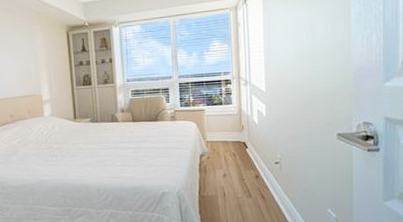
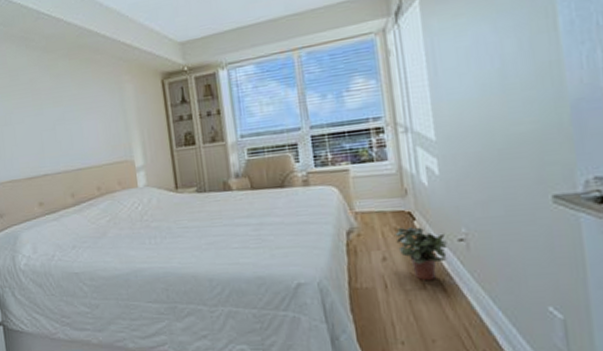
potted plant: none [233,153,268,191] -> present [395,227,448,281]

